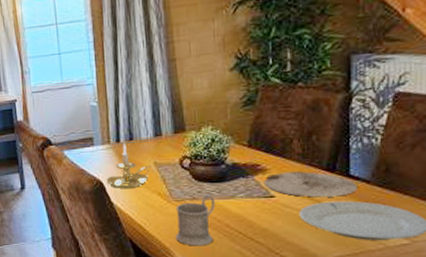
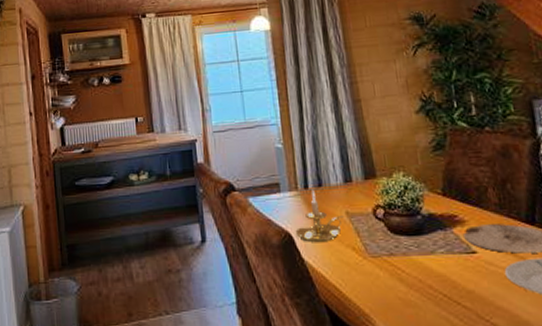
mug: present [175,194,215,246] -> none [372,249,417,312]

